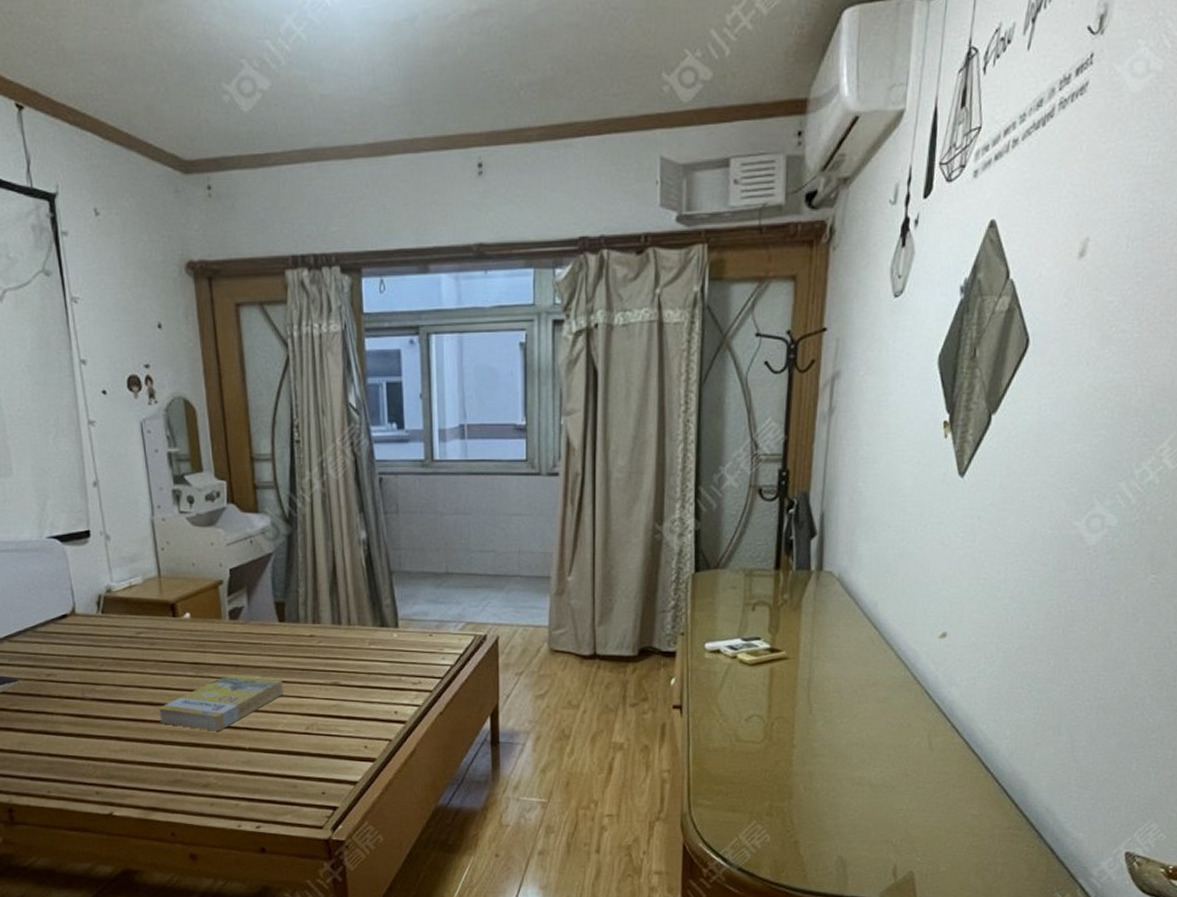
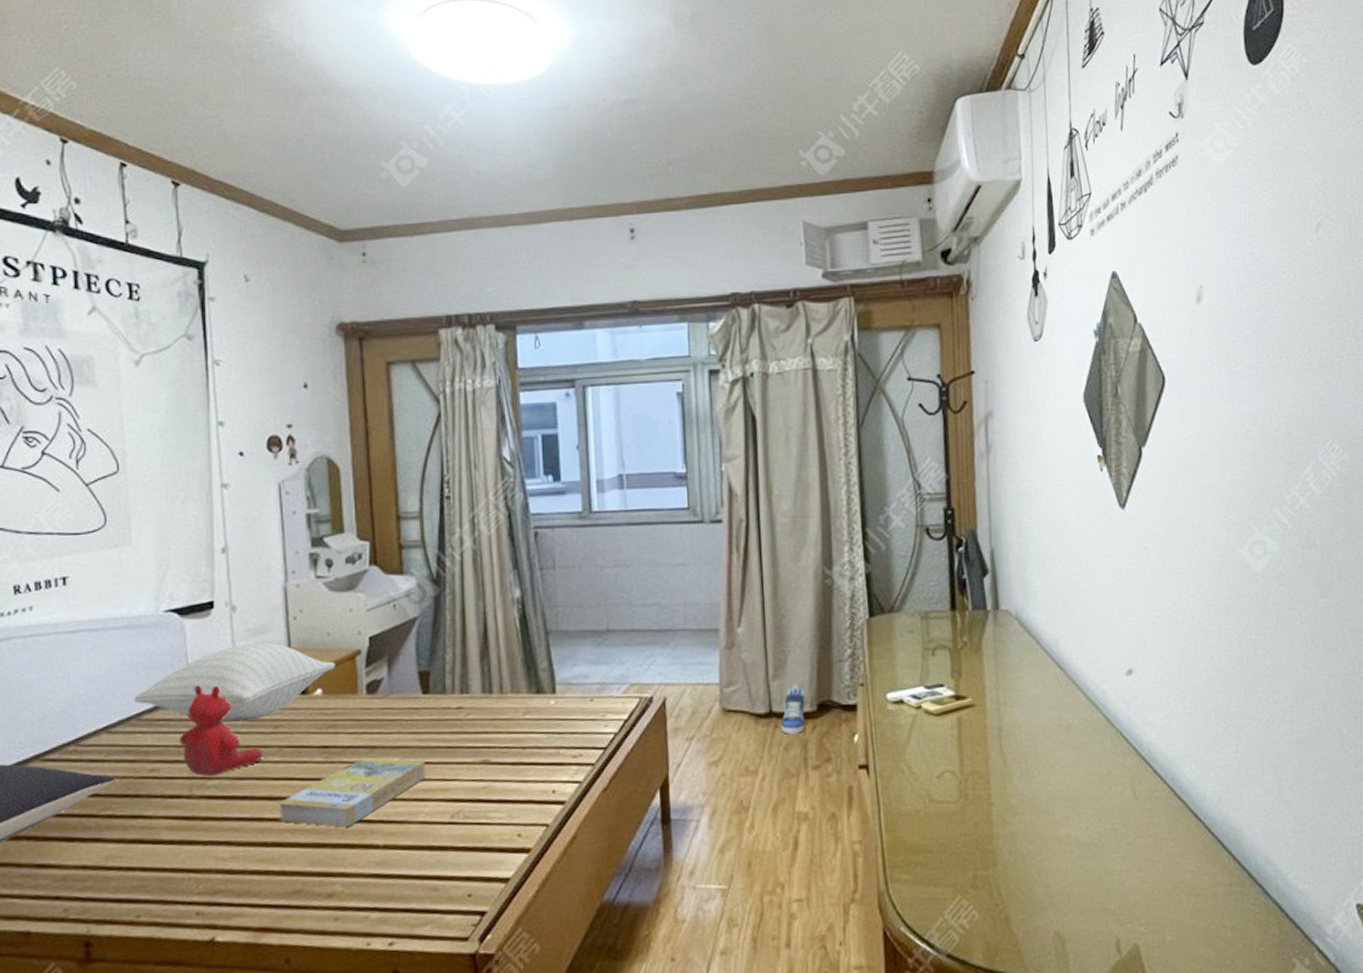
pillow: none [28,570,201,637] -> present [134,642,336,722]
stuffed bear: none [70,604,143,683] -> present [180,685,263,777]
sneaker: none [603,631,628,675] -> present [781,684,805,734]

